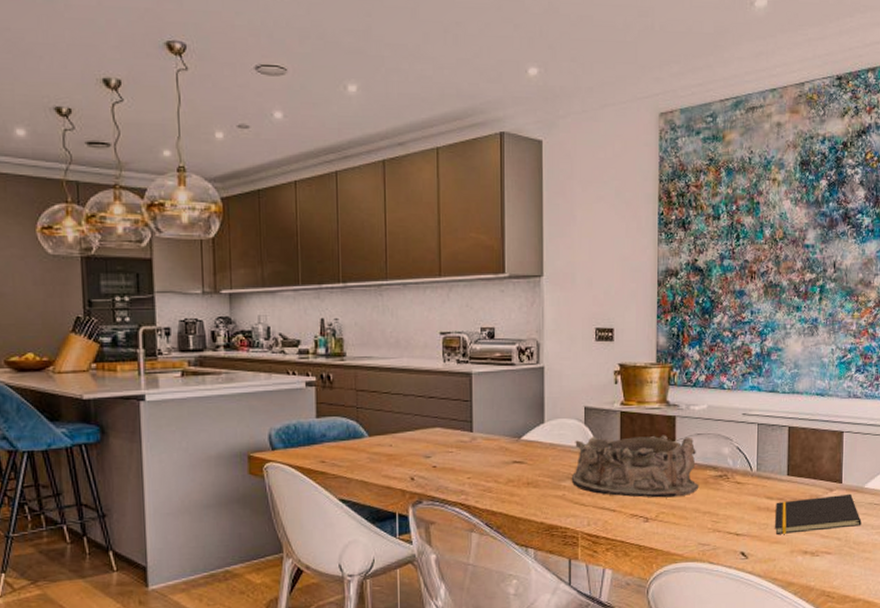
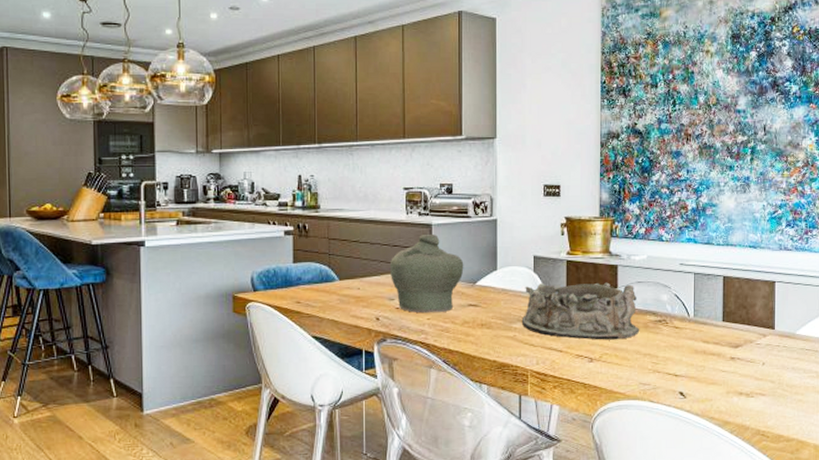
jar: none [425,383,508,472] -> present [389,233,464,314]
notepad: present [775,493,862,534] -> none [712,339,794,376]

